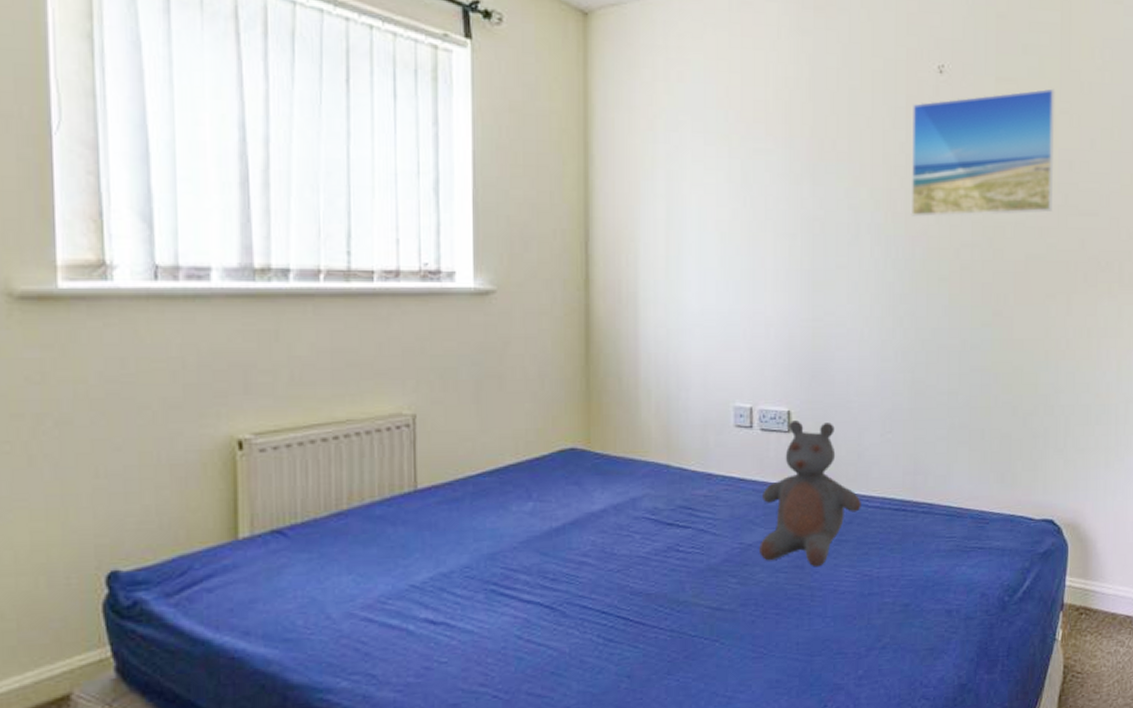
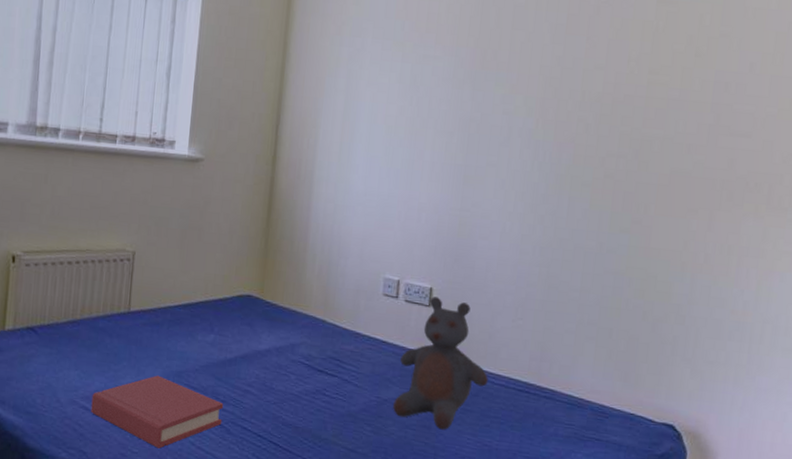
hardback book: none [376,562,555,652] -> present [91,375,224,449]
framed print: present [910,88,1056,217] -> none [561,12,717,130]

